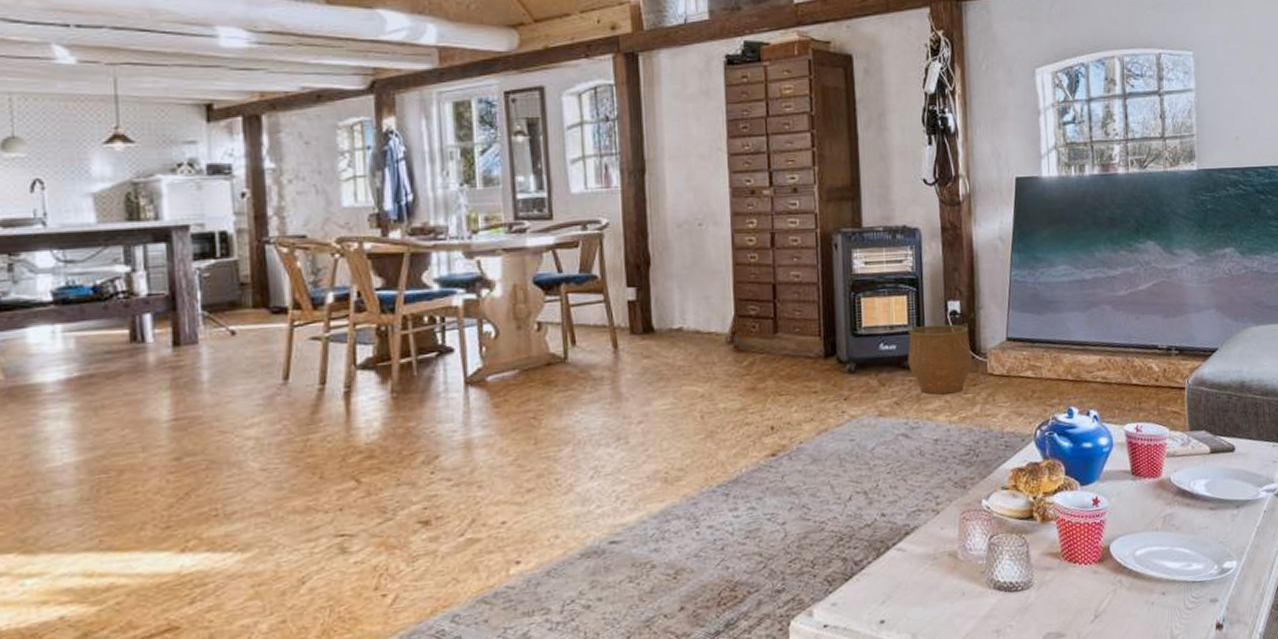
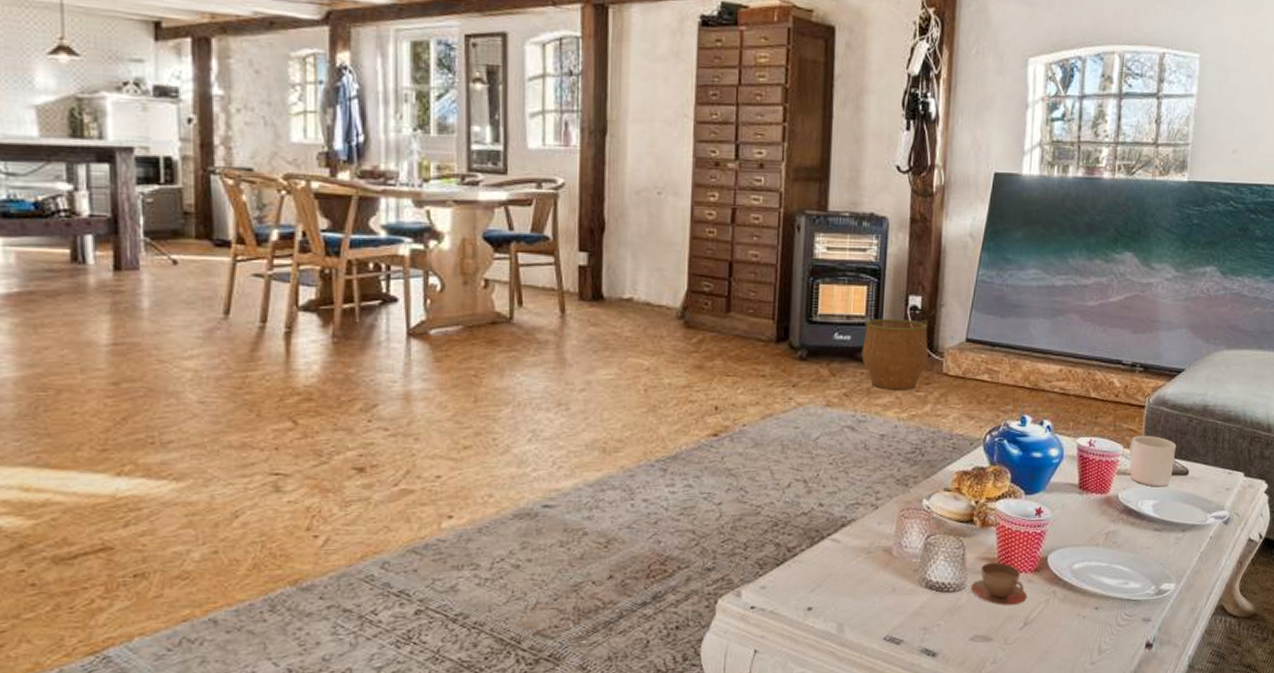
teacup: none [1038,556,1095,600] -> present [970,562,1027,606]
mug: none [1175,415,1221,466] -> present [1129,435,1177,487]

